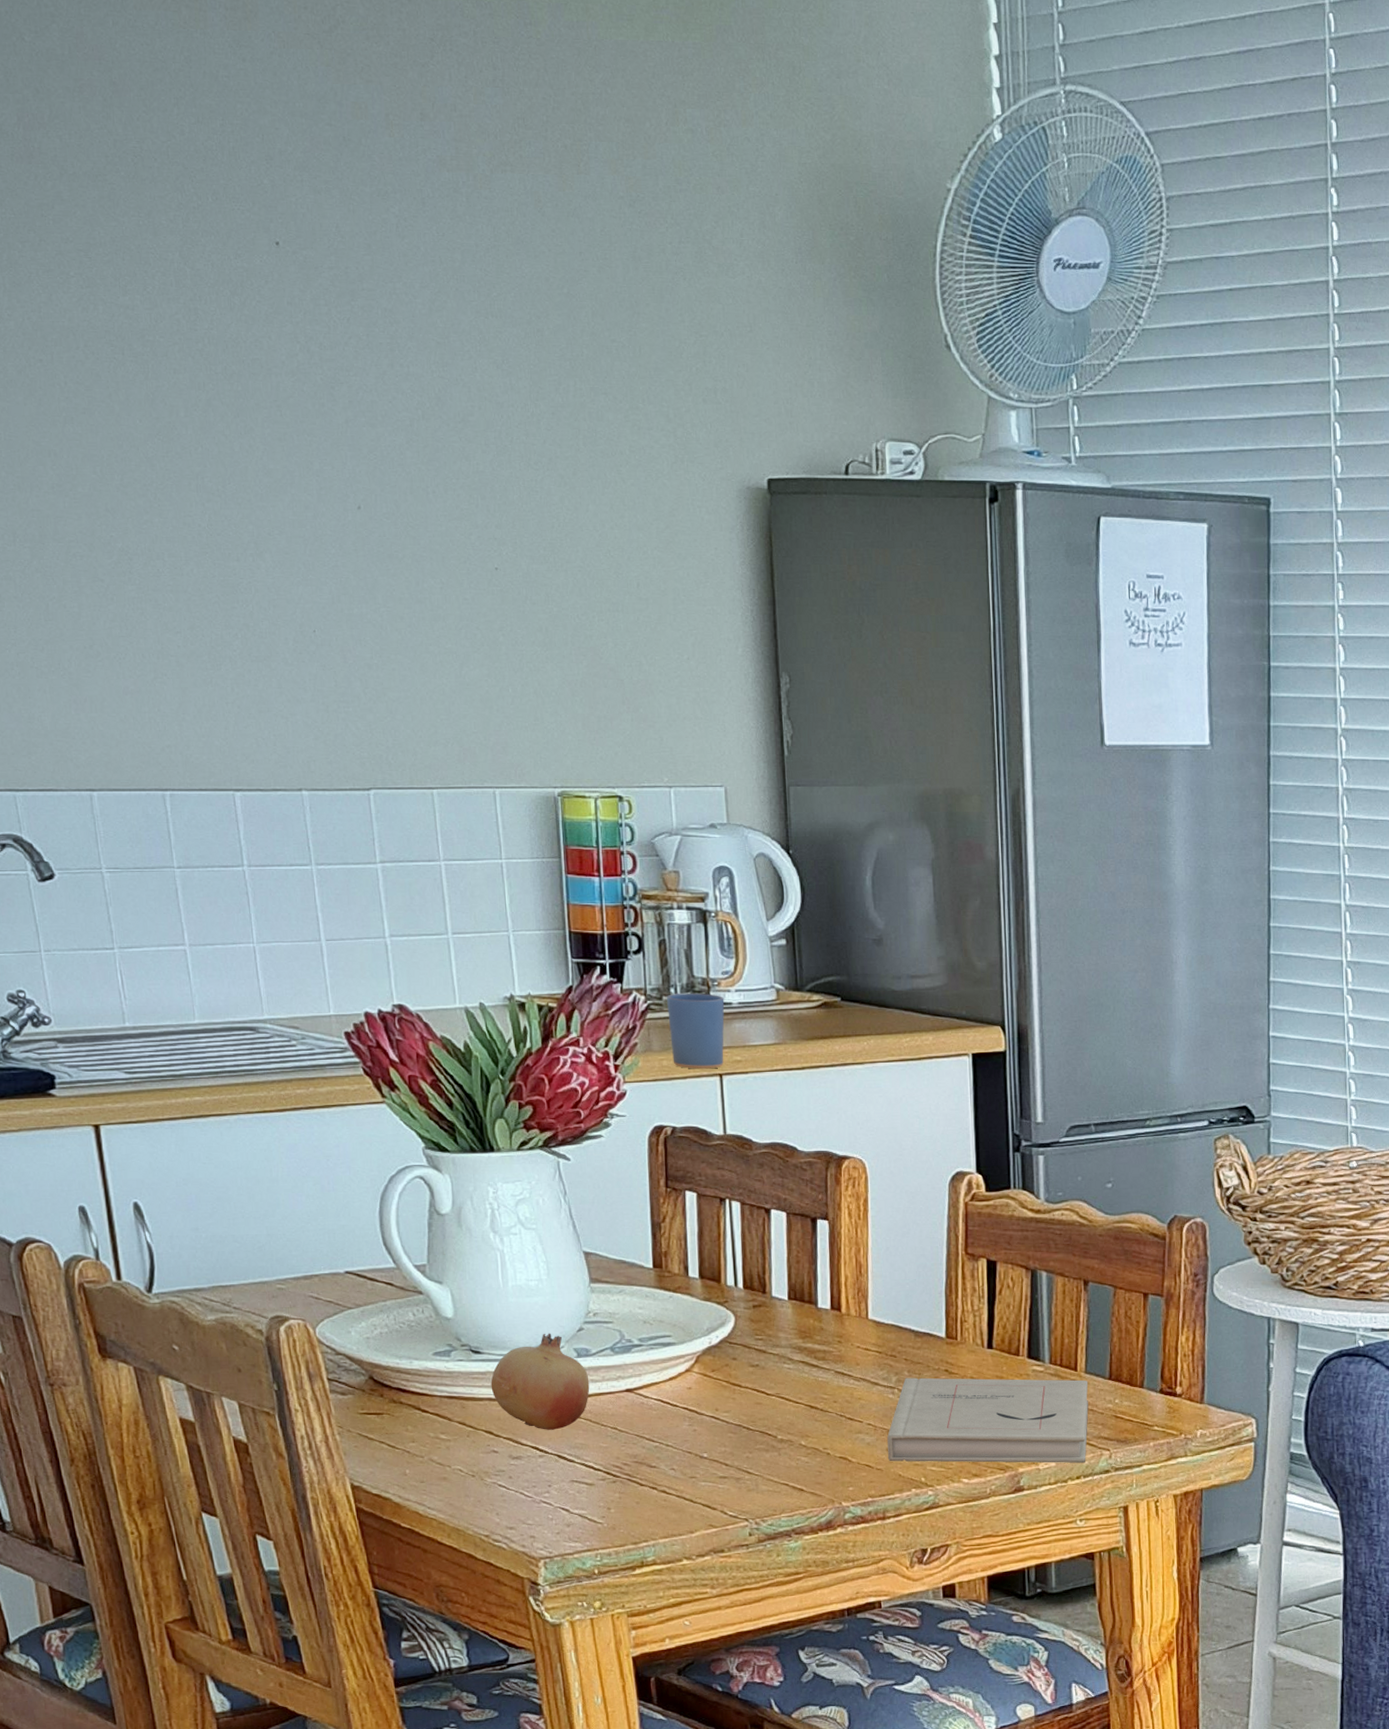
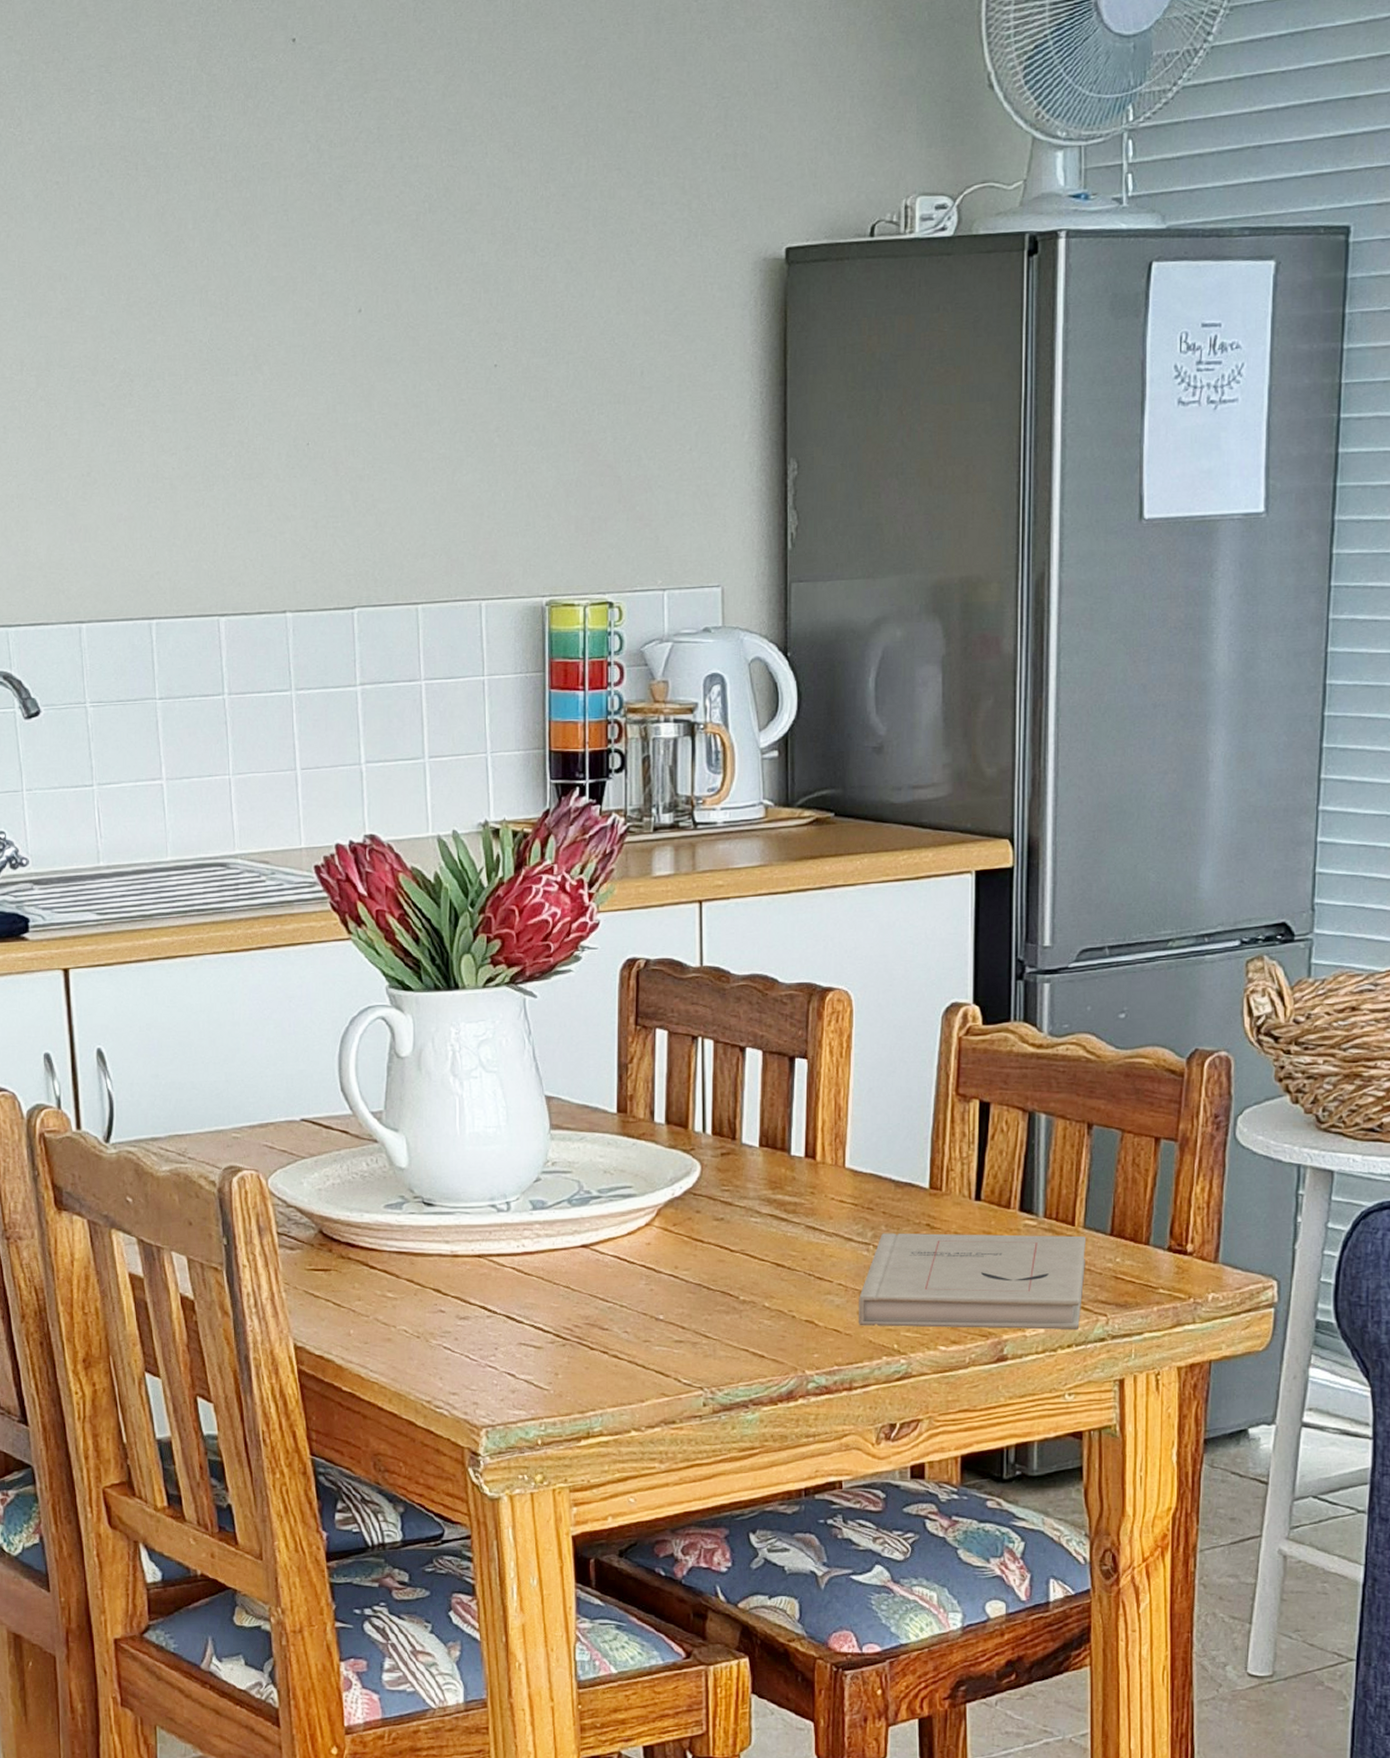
fruit: present [491,1333,590,1430] -> none [442,1183,544,1289]
mug: present [667,992,725,1069] -> none [648,812,709,896]

